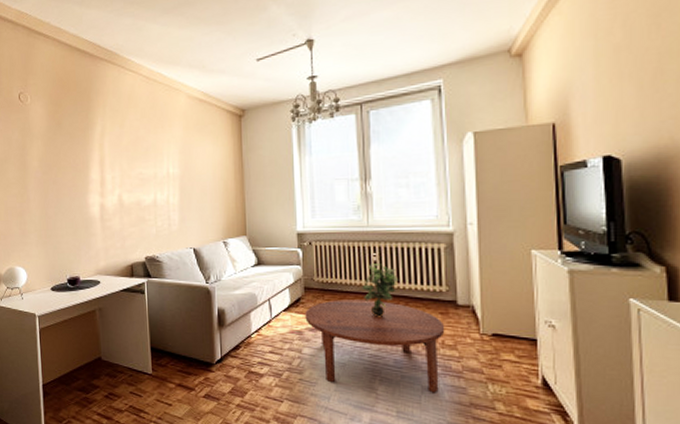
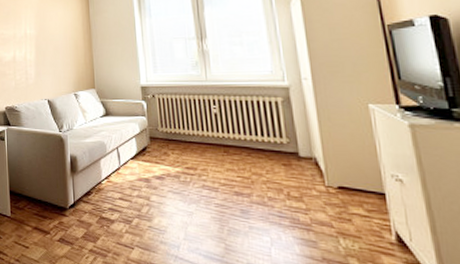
coffee table: present [305,300,445,393] -> none [151,149,290,246]
potted plant: present [362,264,399,317] -> none [204,116,240,167]

